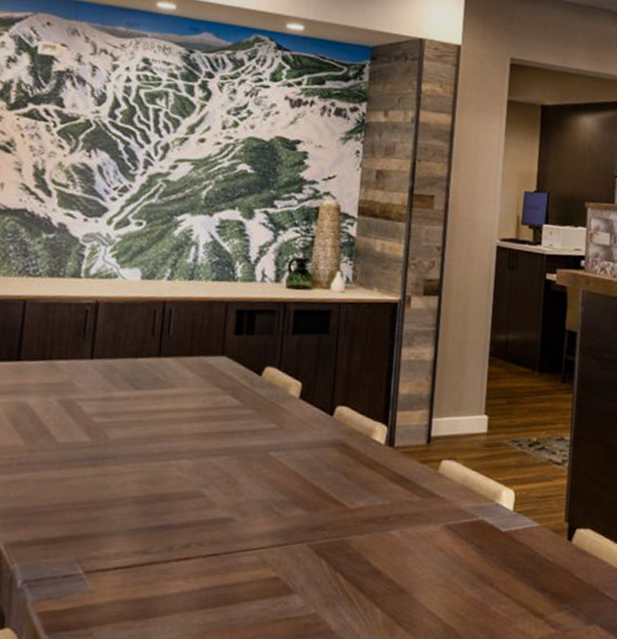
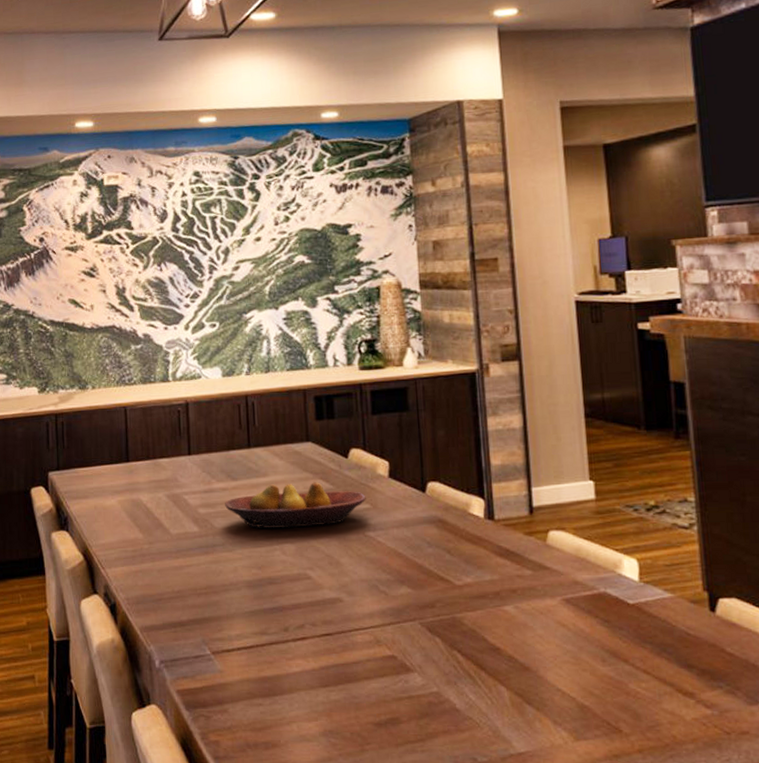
fruit bowl: none [123,397,274,444] -> present [225,482,366,528]

